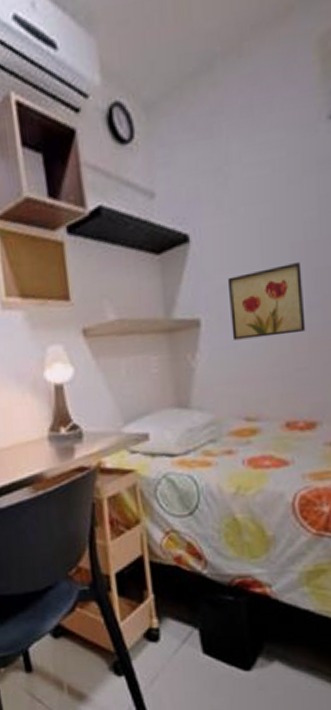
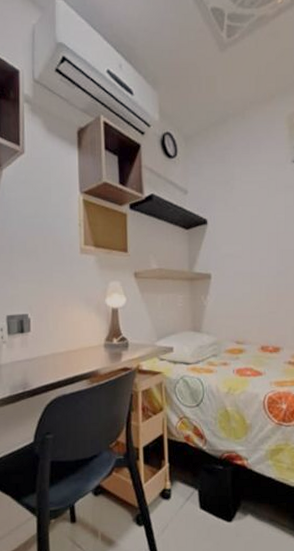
wall art: present [227,263,306,340] -> none [229,245,275,290]

